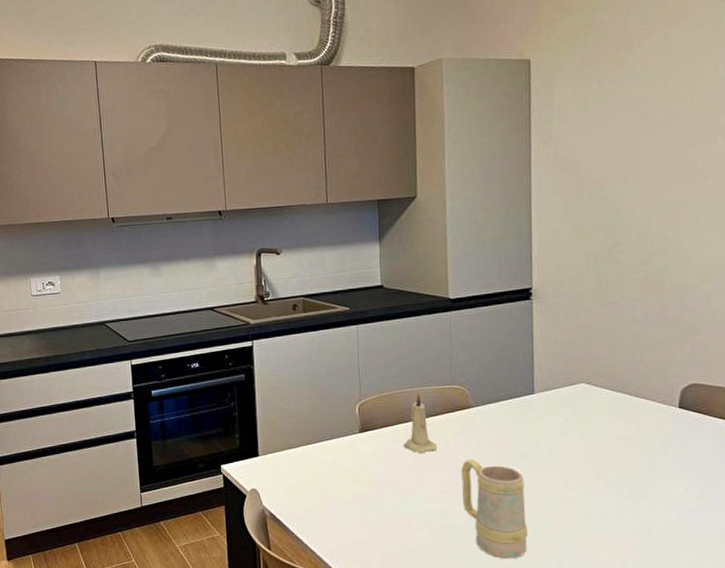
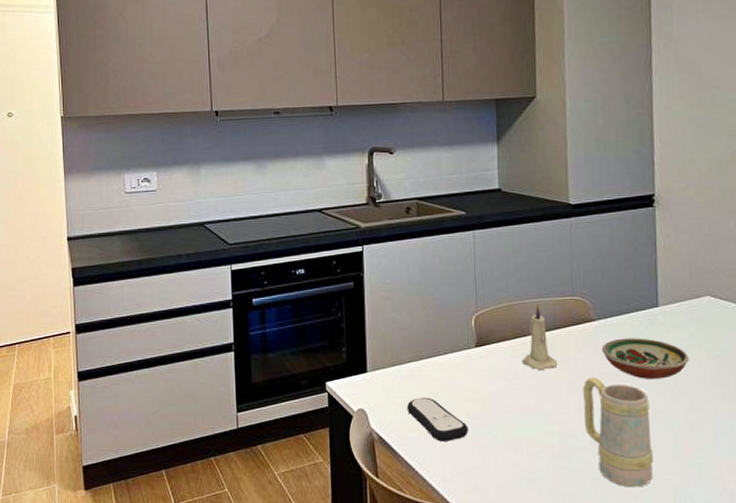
remote control: none [295,478,354,518] -> present [406,397,469,442]
decorative bowl: none [479,423,564,461] -> present [601,338,690,379]

